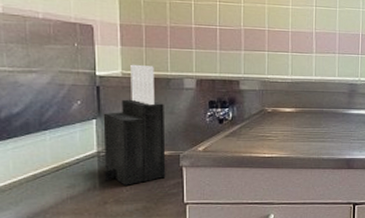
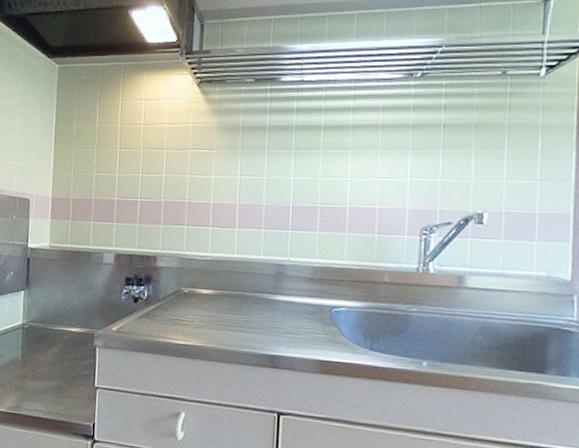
knife block: present [103,64,166,186] -> none [26,237,84,361]

